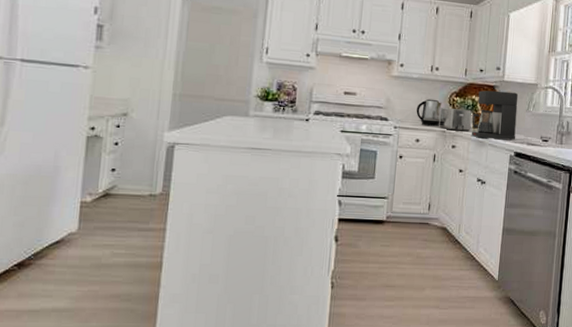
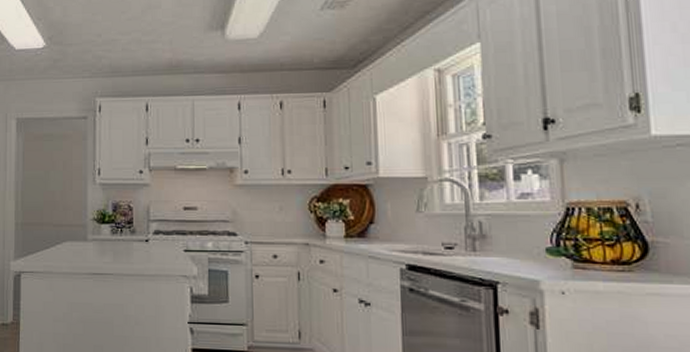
kettle: present [416,98,442,127] -> none [269,207,301,239]
toaster: present [439,108,472,132] -> none [299,216,341,243]
coffee maker: present [472,90,519,141] -> none [341,190,406,250]

